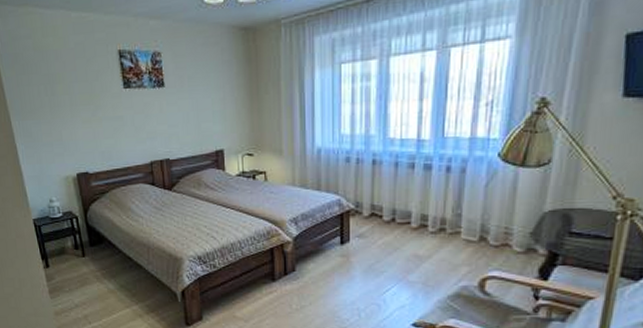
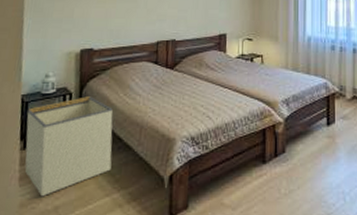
storage bin: none [41,220,127,307] -> present [24,96,113,197]

